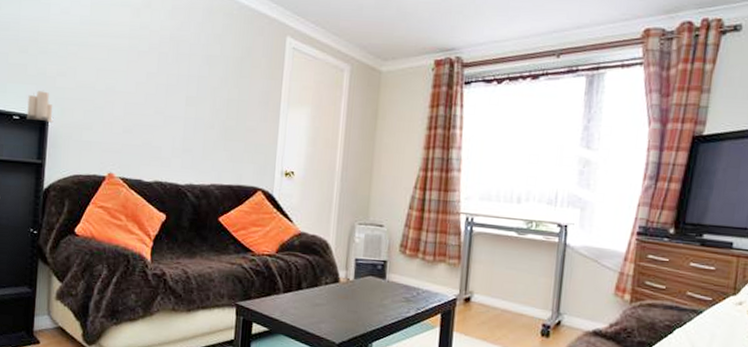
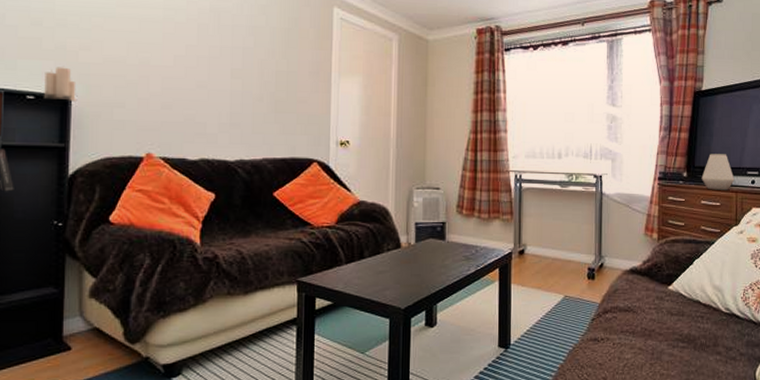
vase: none [692,209,738,254] -> present [701,154,735,190]

